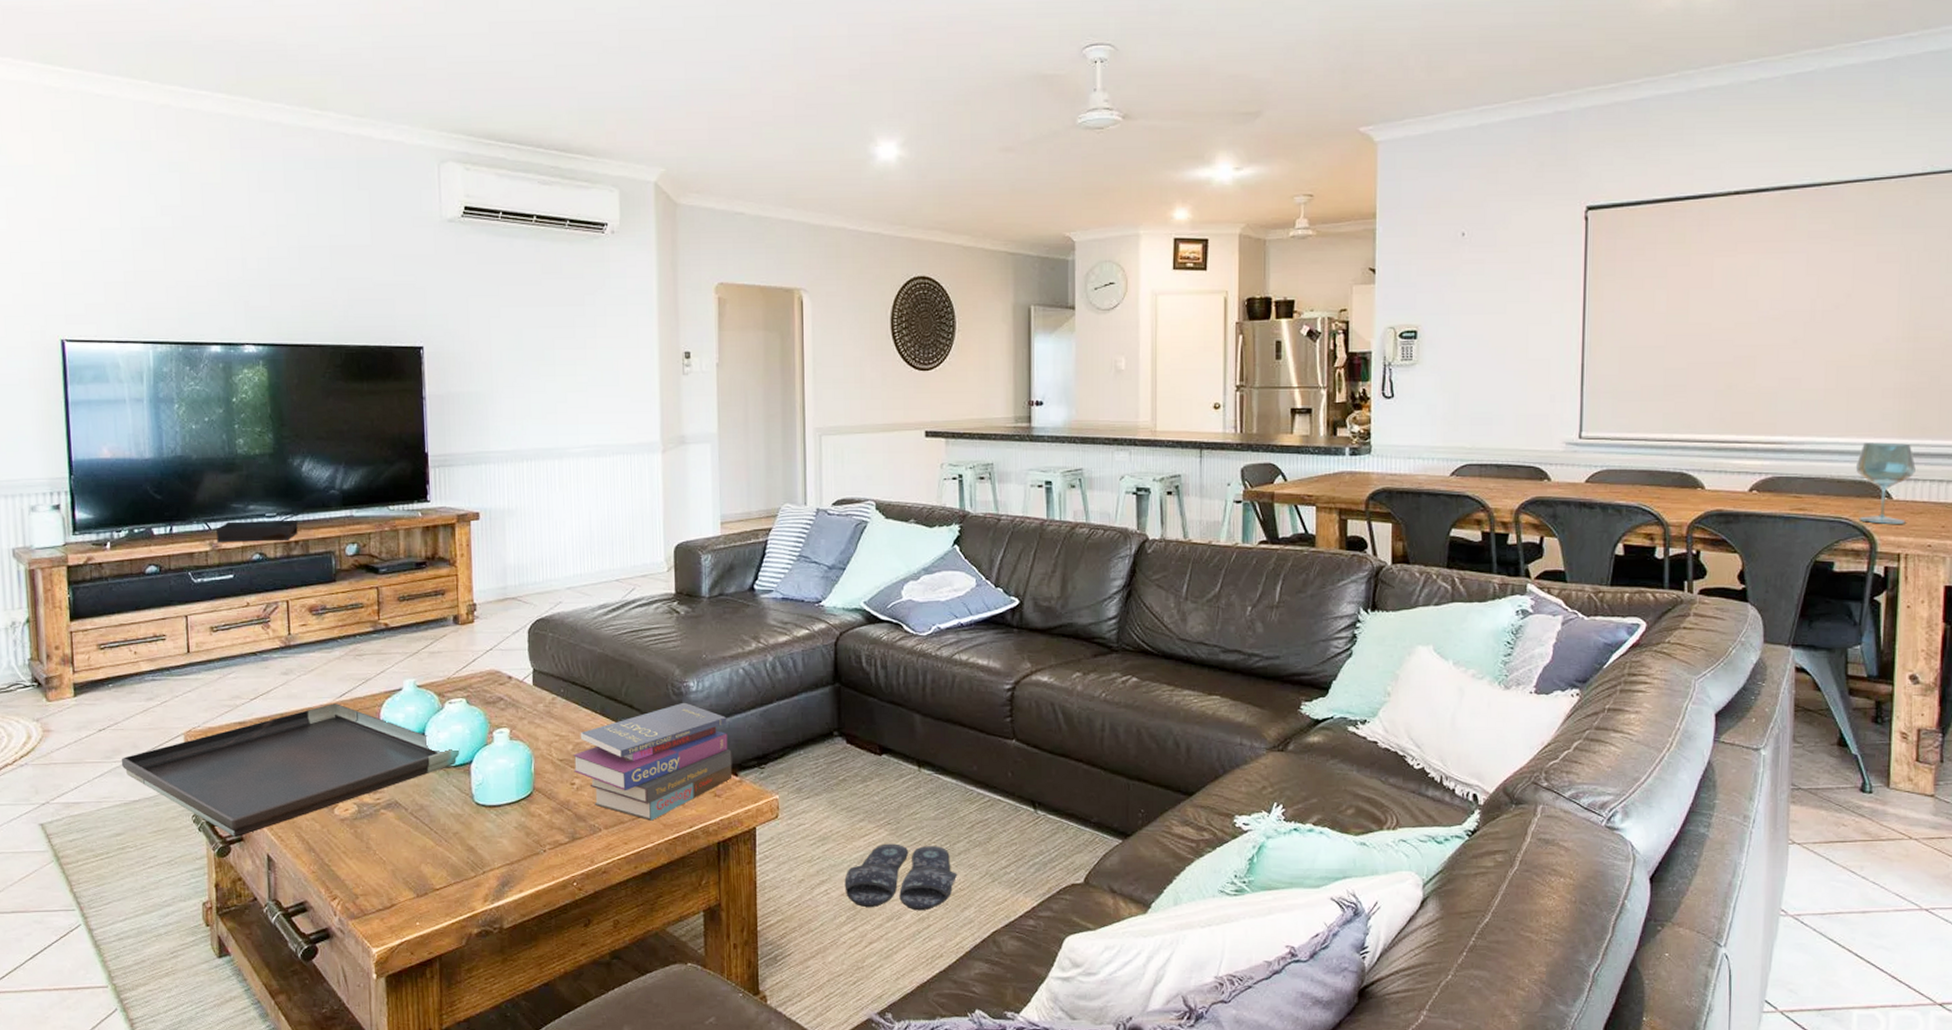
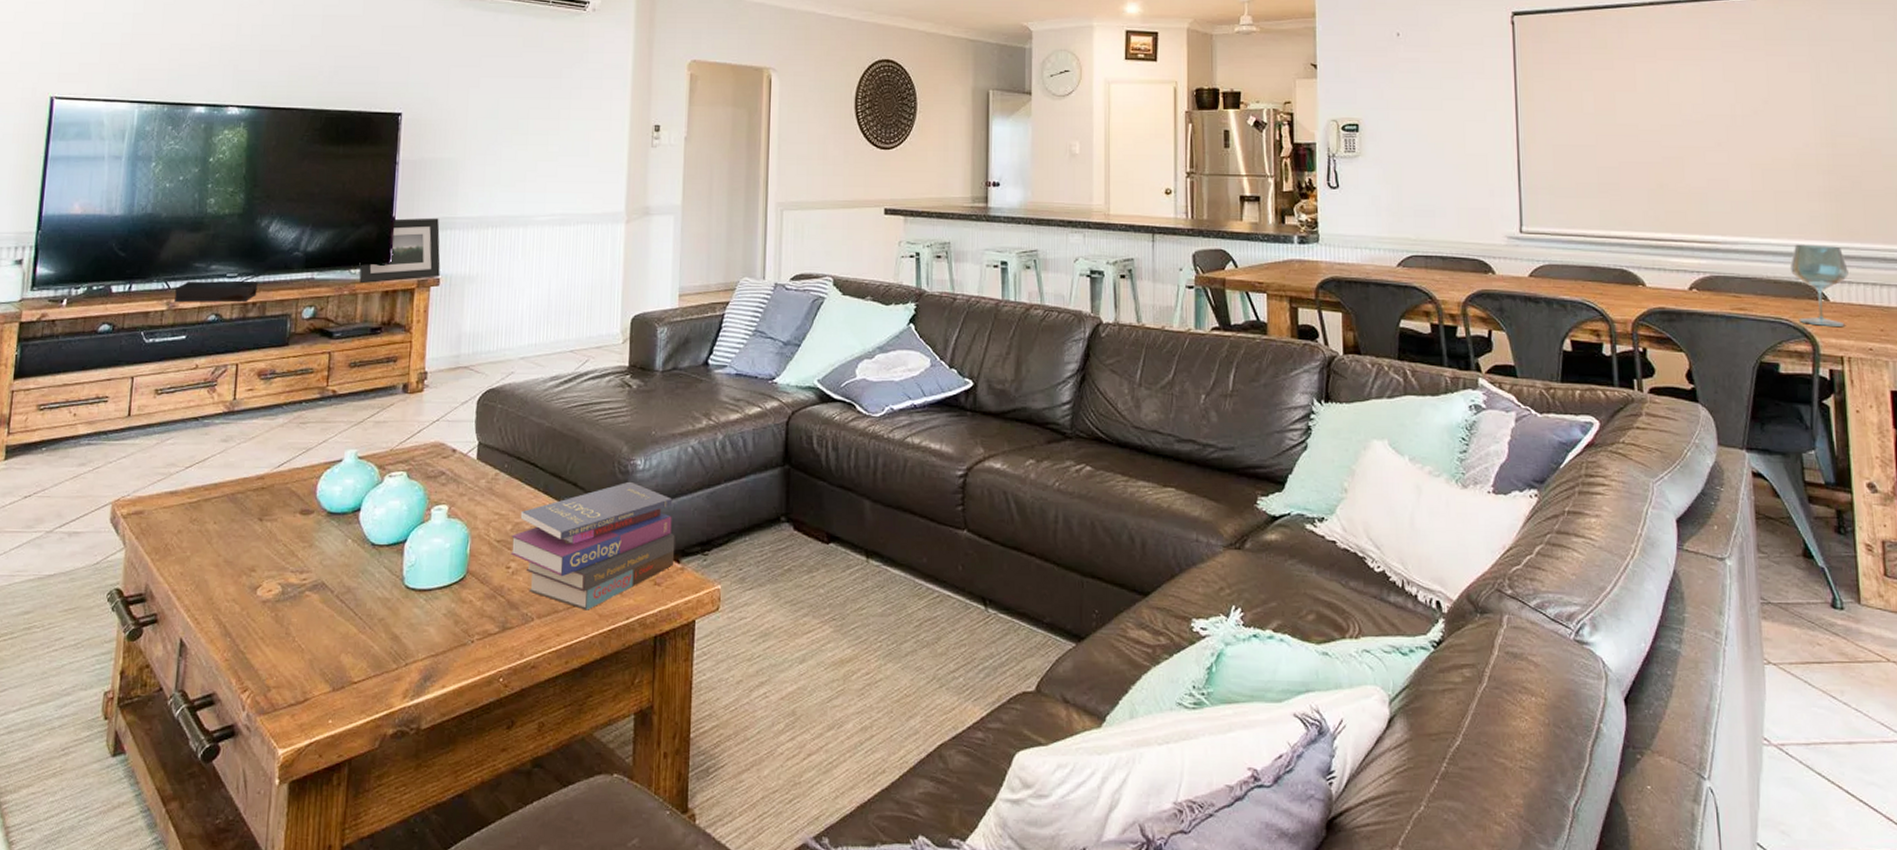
tray: present [121,703,460,837] -> none [41,474,395,618]
picture frame: none [397,452,479,519] -> present [359,218,441,283]
slippers: present [844,843,958,910] -> none [784,641,904,718]

